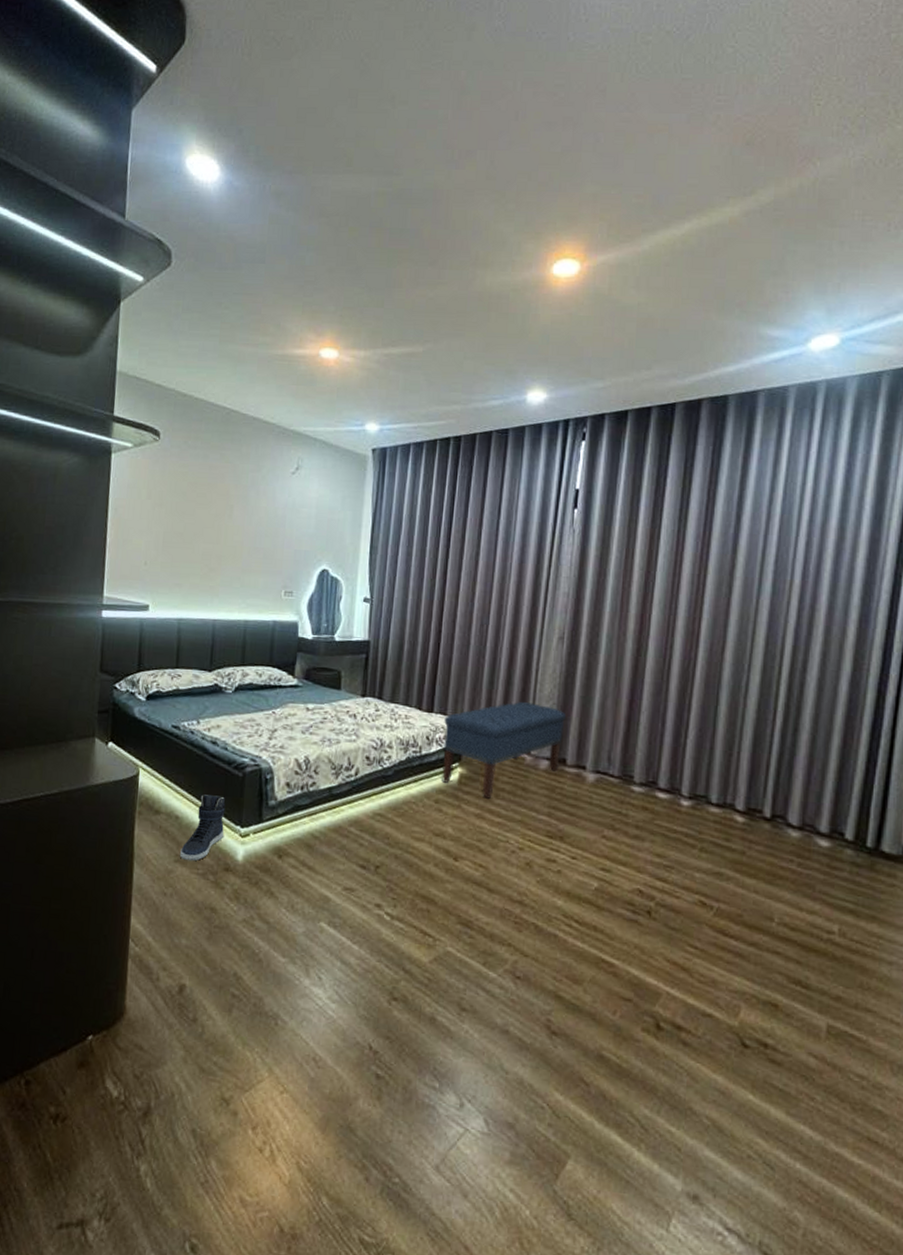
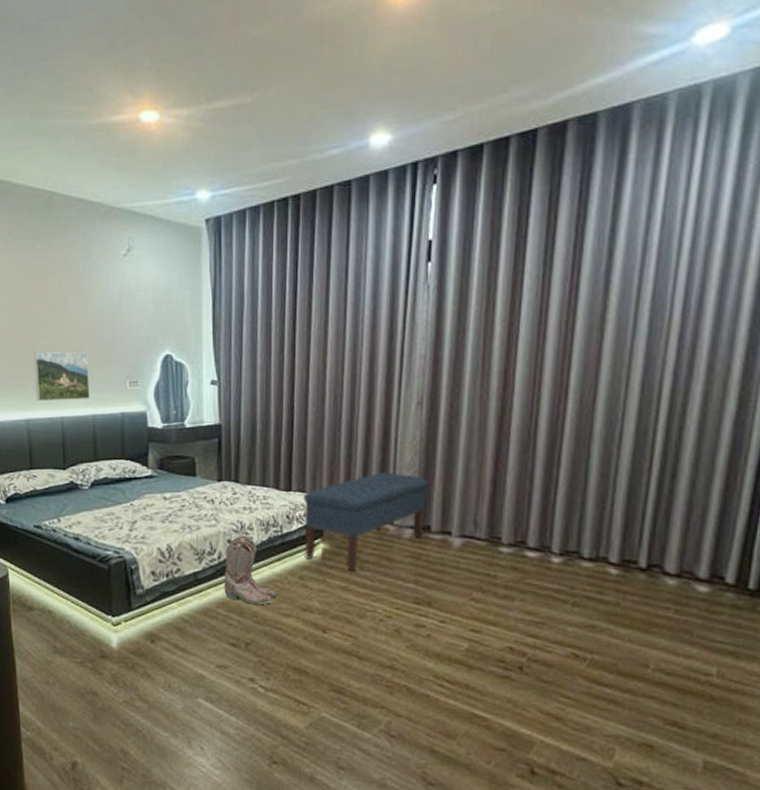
sneaker: present [180,794,226,861] -> none [57,589,96,652]
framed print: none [190,554,247,604] -> present [34,351,90,402]
boots: none [358,752,411,827] -> present [224,534,277,606]

